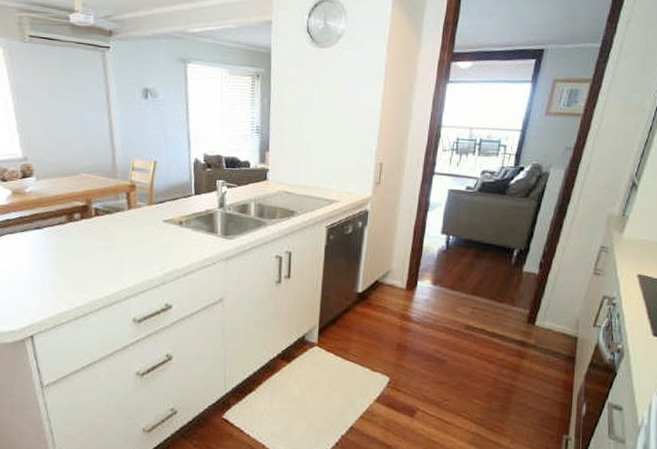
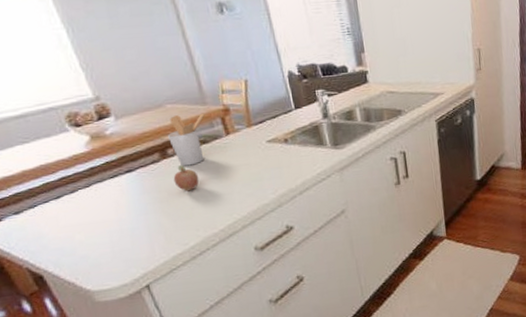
fruit: none [74,229,97,256] -> present [173,164,199,192]
utensil holder: none [76,184,113,232] -> present [167,113,205,166]

